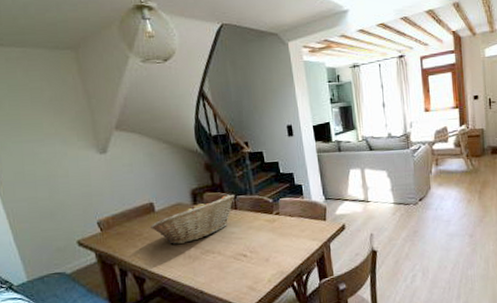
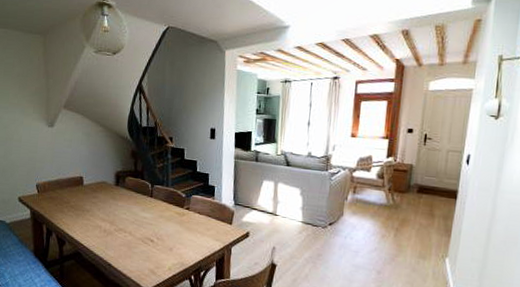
fruit basket: present [149,195,235,244] -> none [76,182,153,218]

